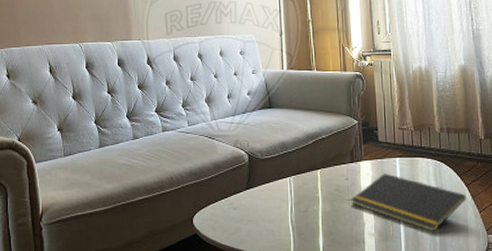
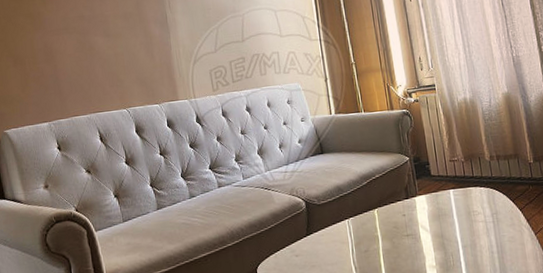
notepad: present [350,173,467,231] -> none [409,205,522,258]

